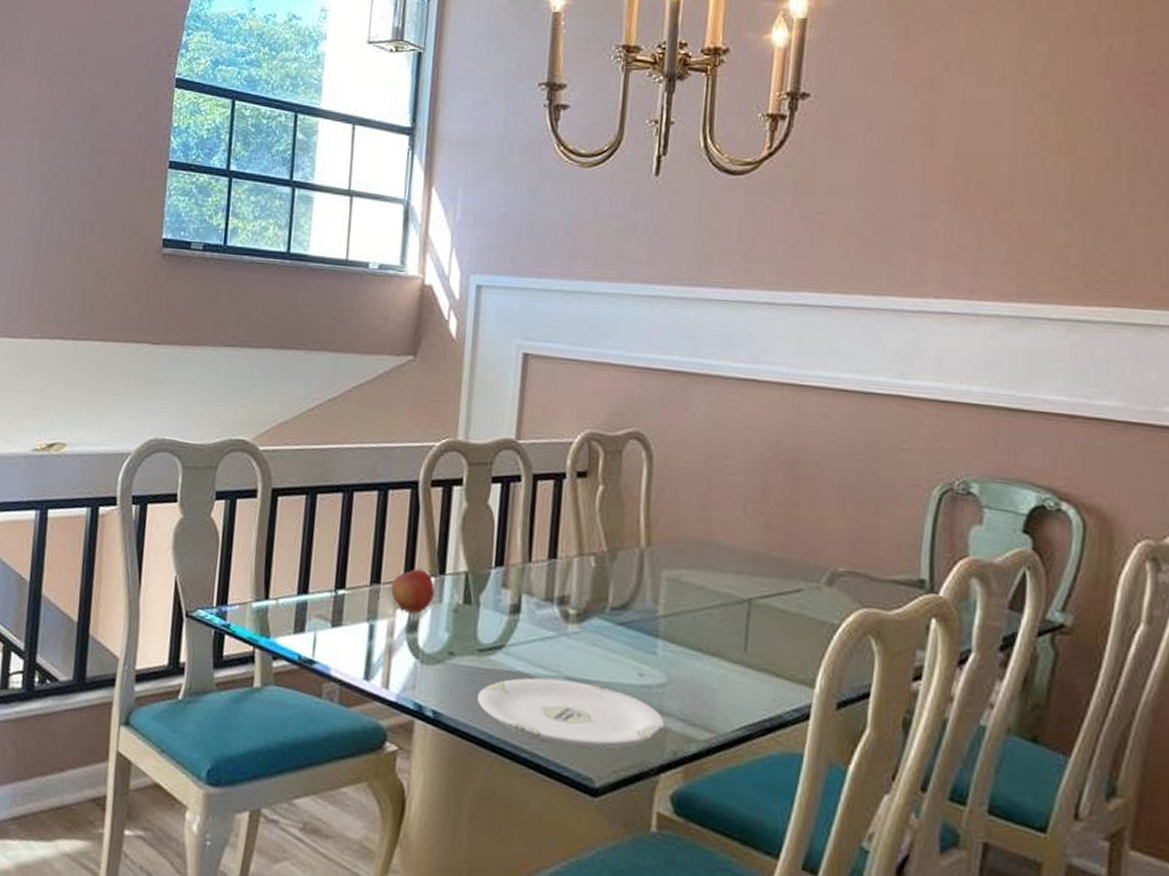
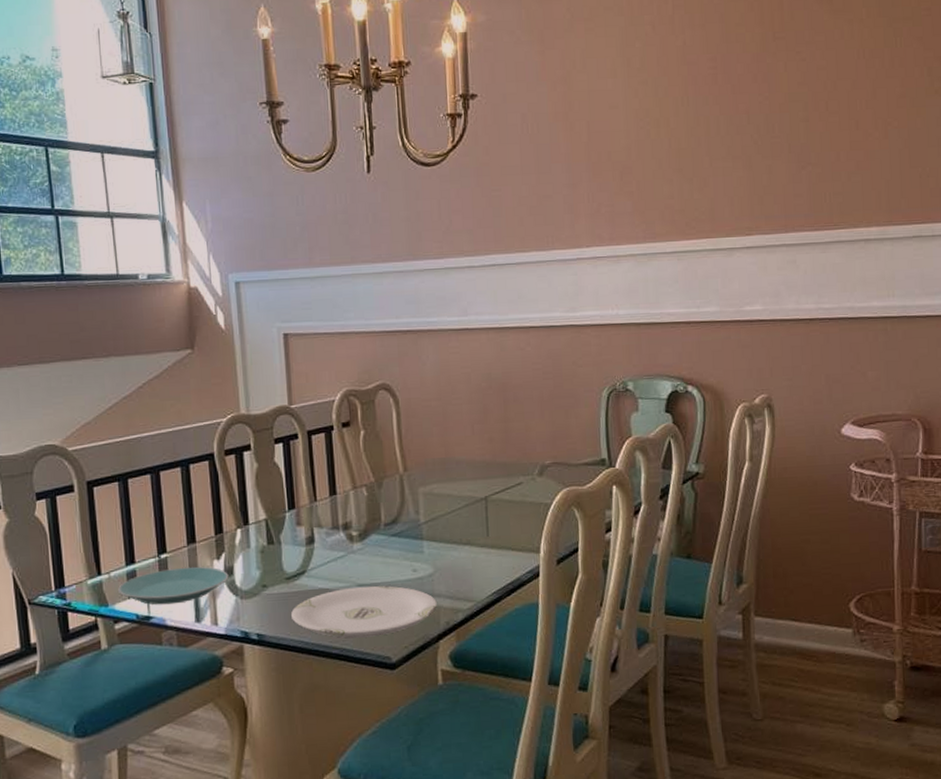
plate: none [284,608,412,653] -> present [118,566,229,605]
apple: present [391,568,435,613] -> none [205,524,243,561]

